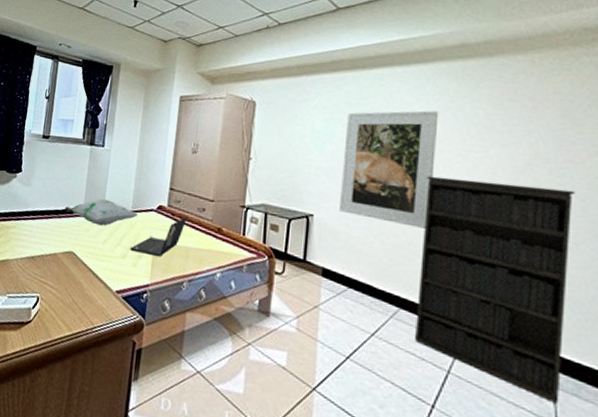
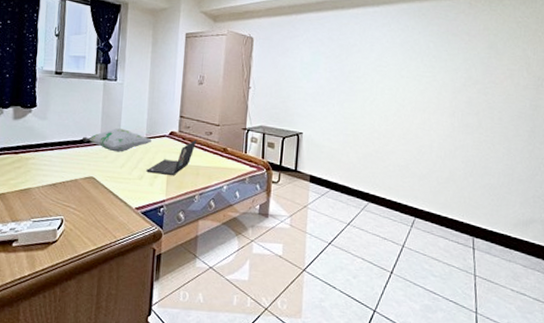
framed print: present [339,110,439,229] -> none [323,44,401,139]
bookshelf: present [415,176,575,403] -> none [380,97,495,260]

